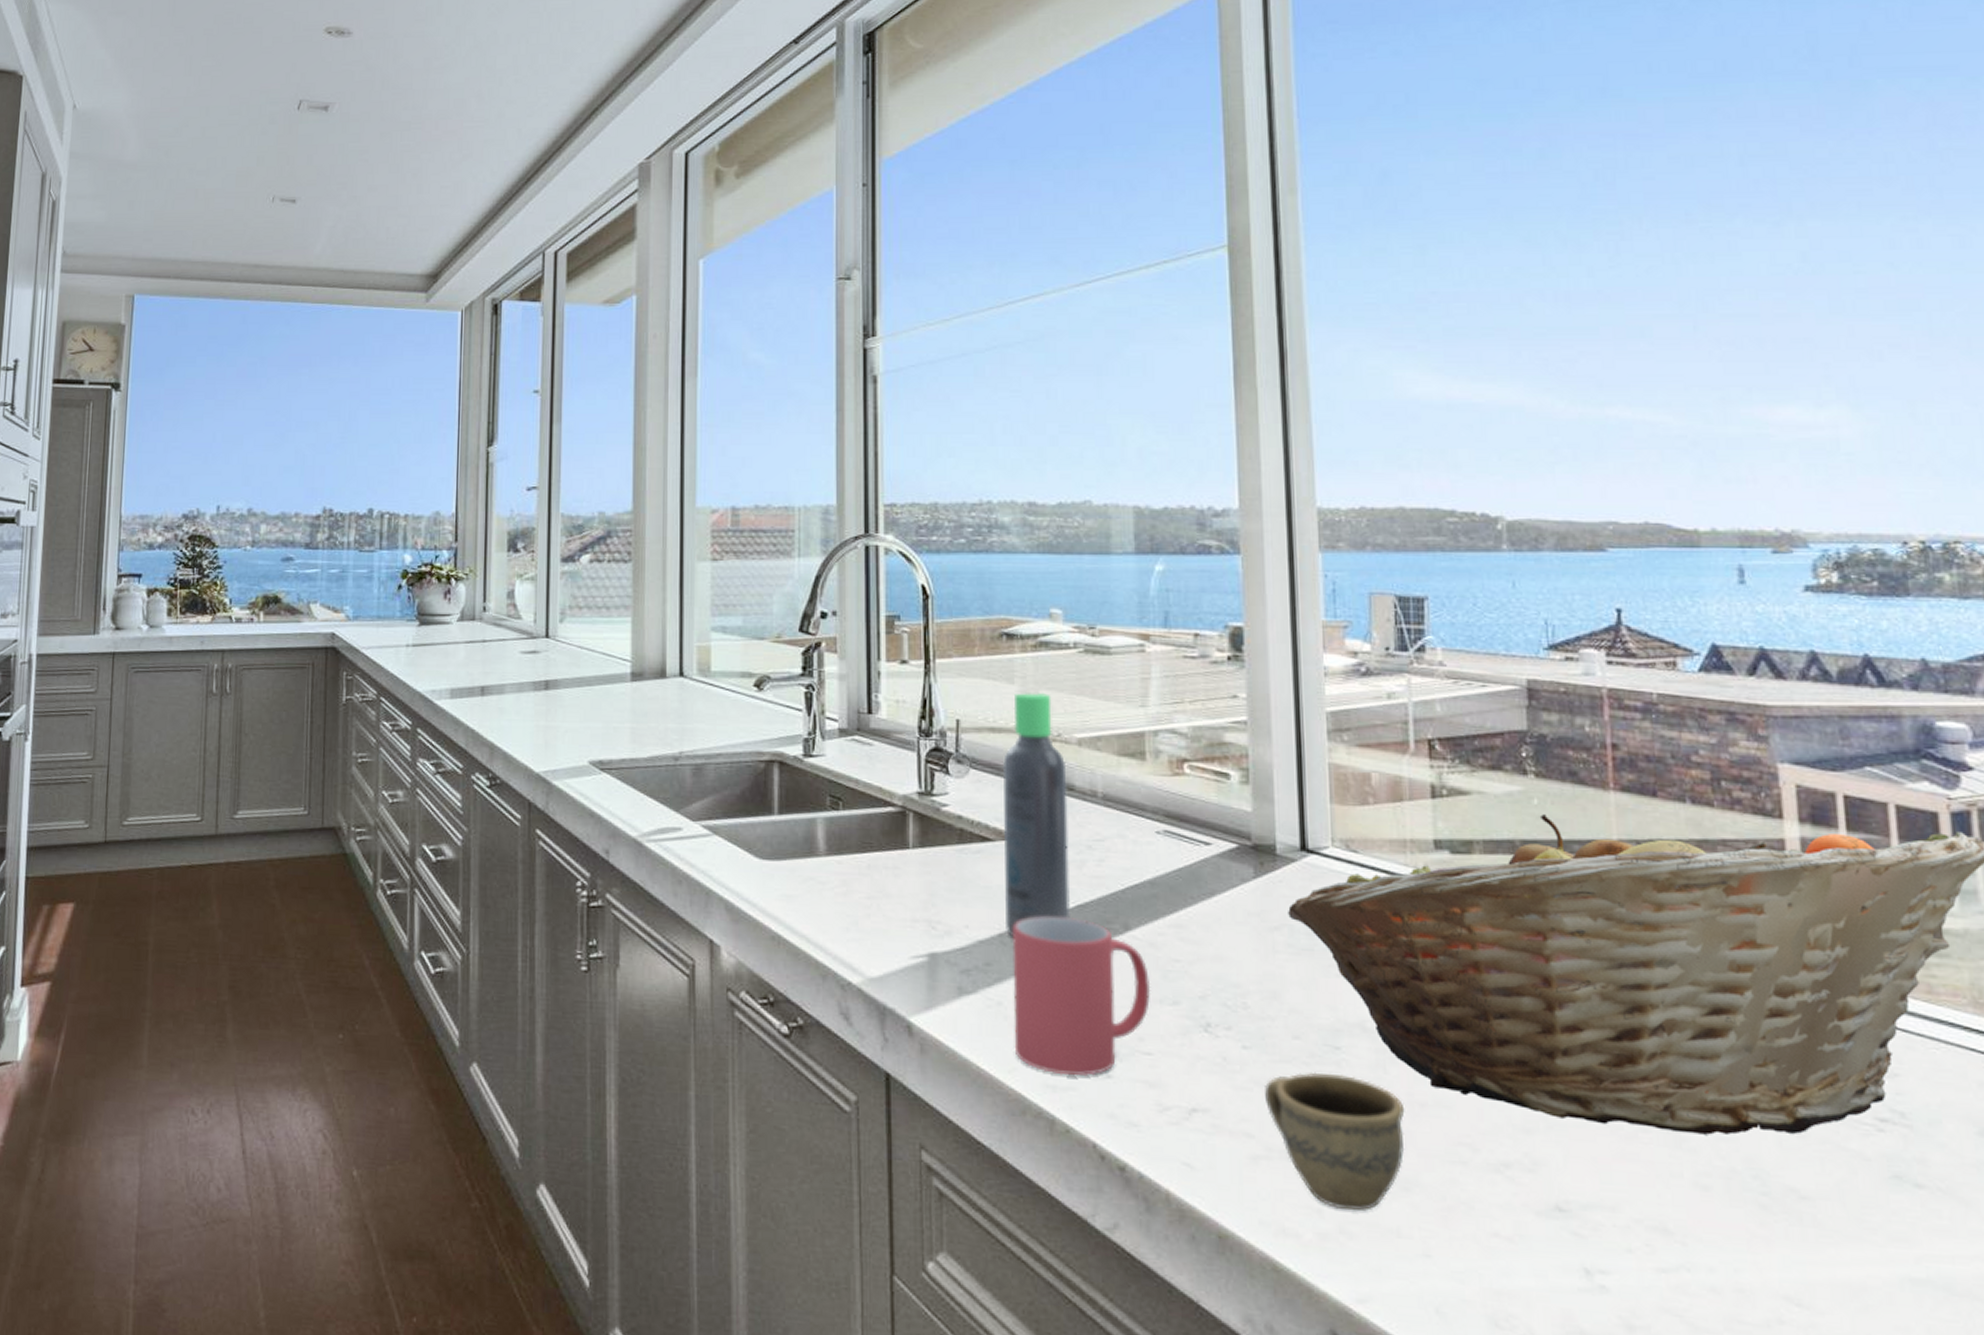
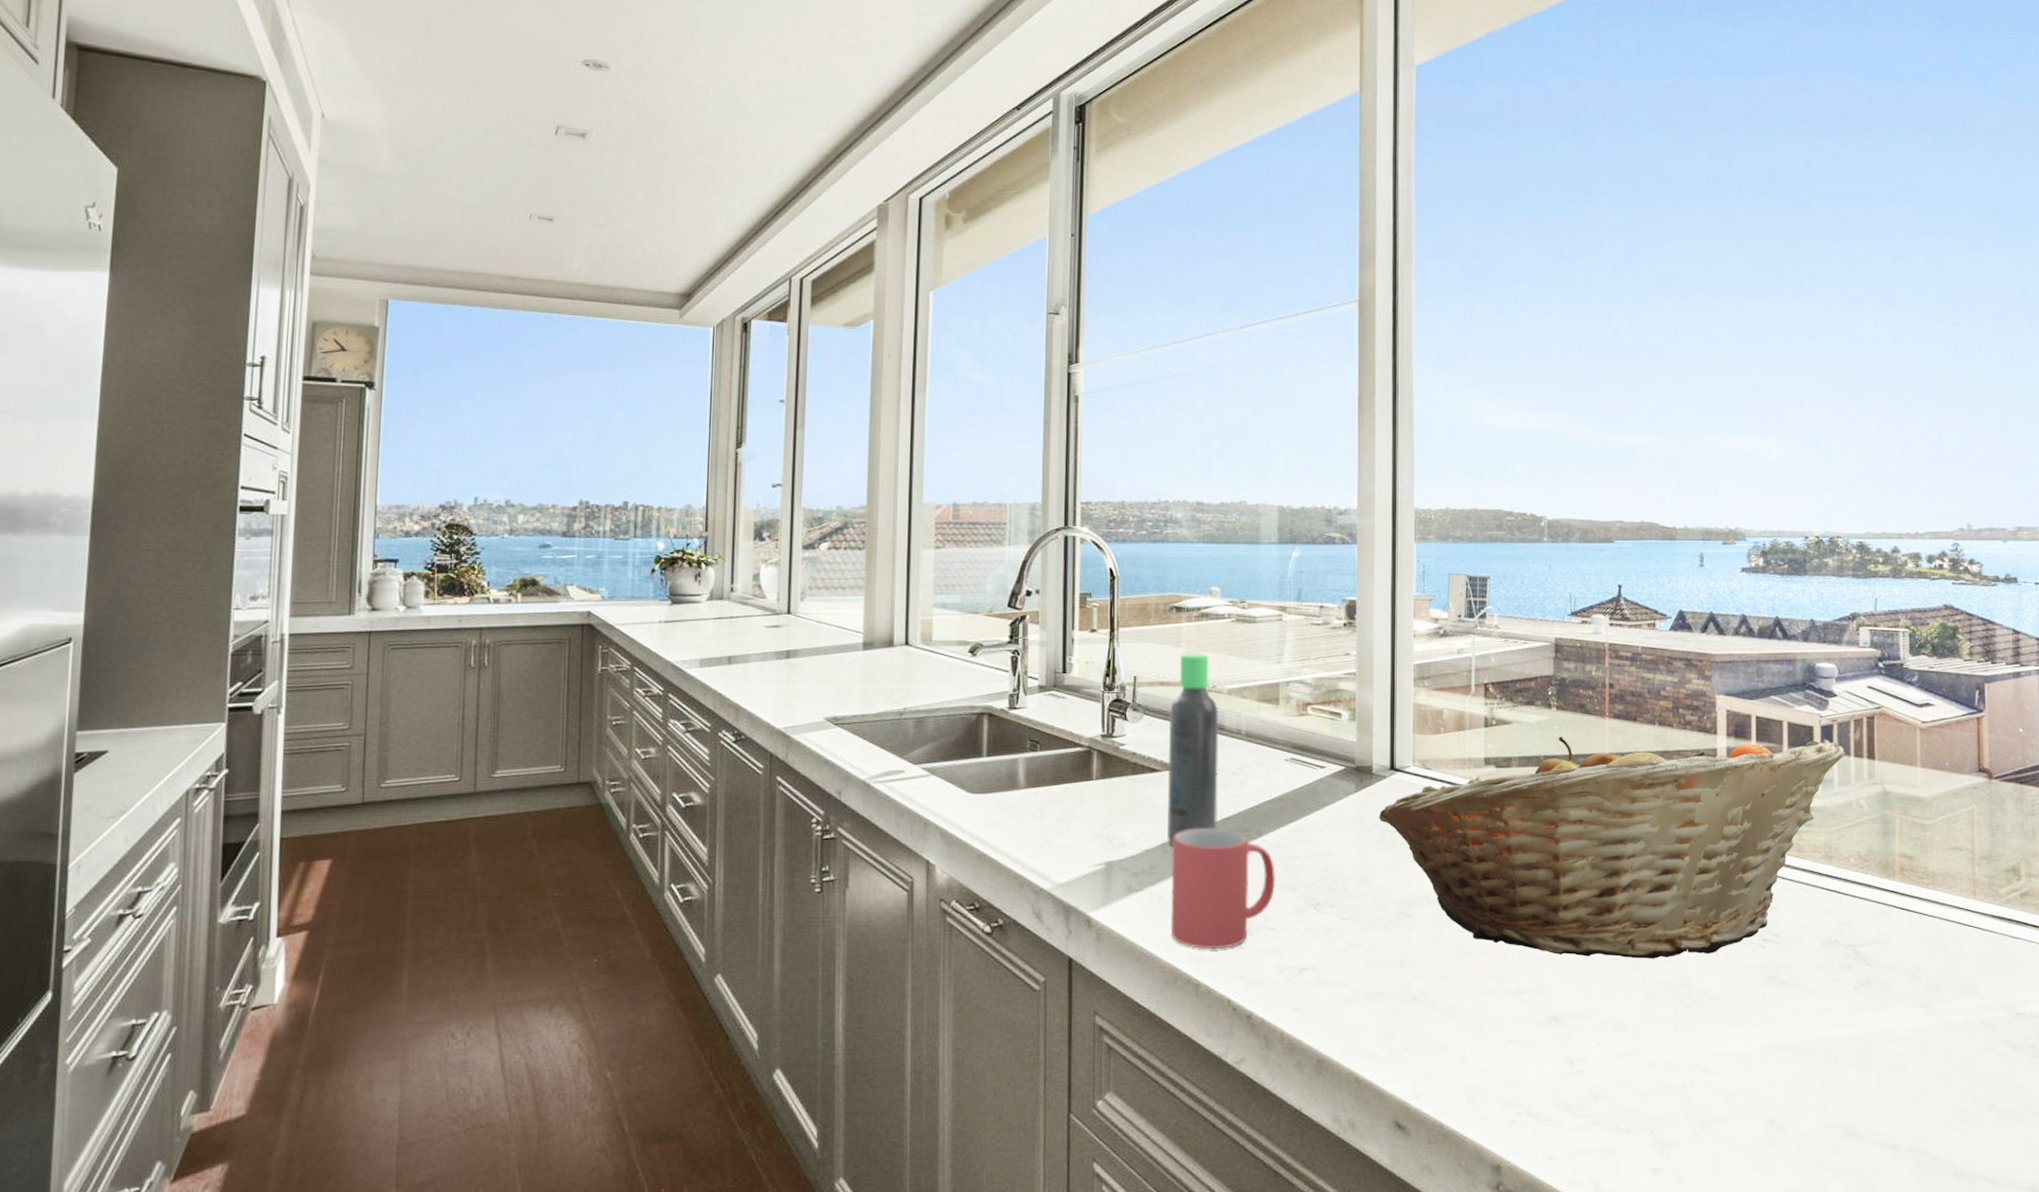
cup: present [1265,1072,1405,1210] -> none [1356,934,1454,1032]

